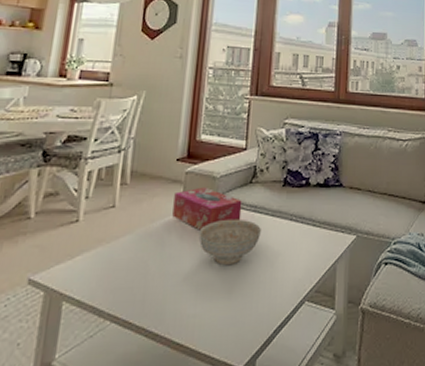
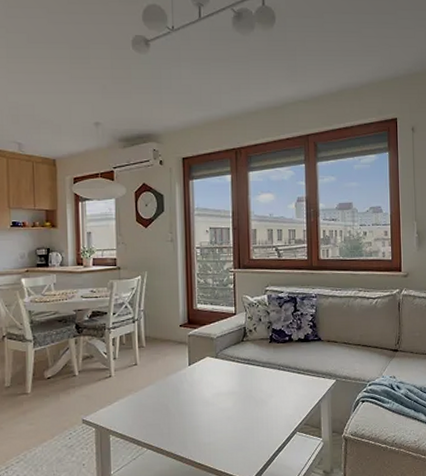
tissue box: present [172,187,242,230] -> none [182,346,238,380]
decorative bowl: present [198,219,262,265] -> none [205,370,256,406]

